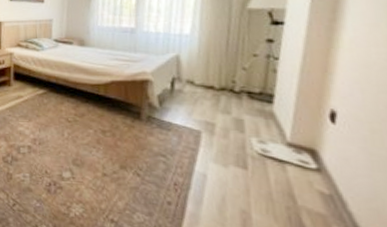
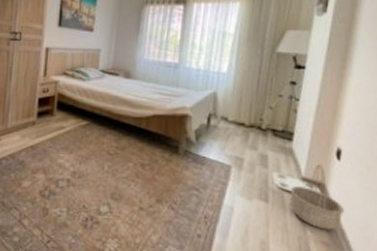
basket: none [273,128,345,201] -> present [289,164,345,231]

